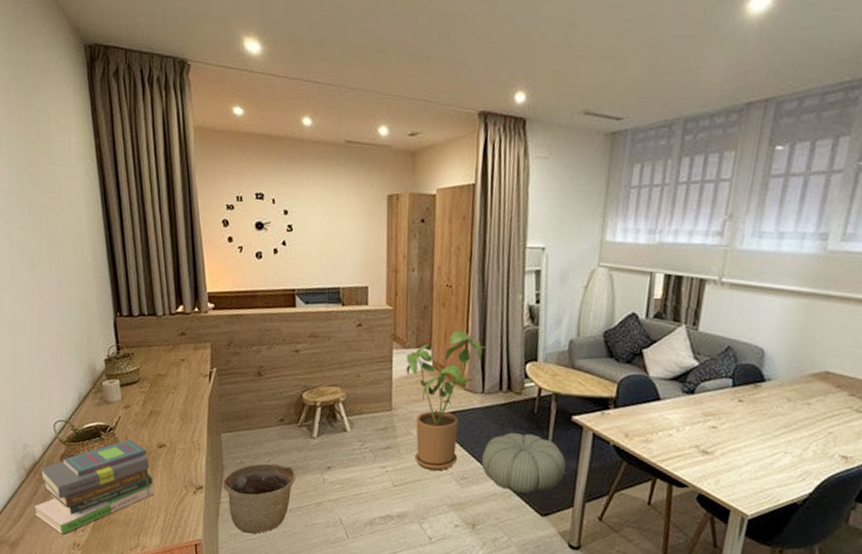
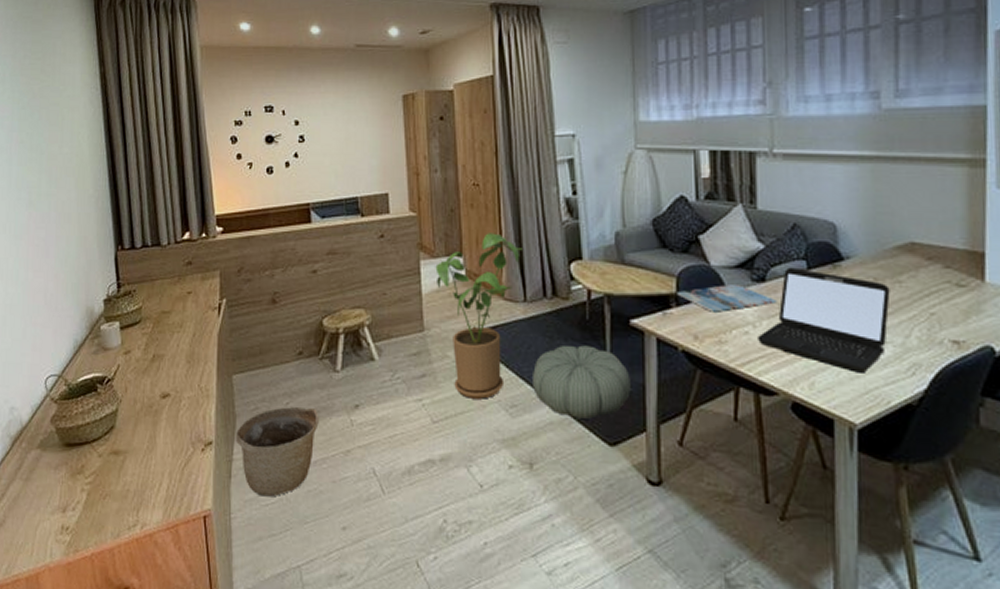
books: present [33,439,153,535] -> none [17,391,156,516]
magazine: none [616,393,701,417] -> present [677,283,777,312]
laptop: none [679,383,800,476] -> present [758,267,890,373]

